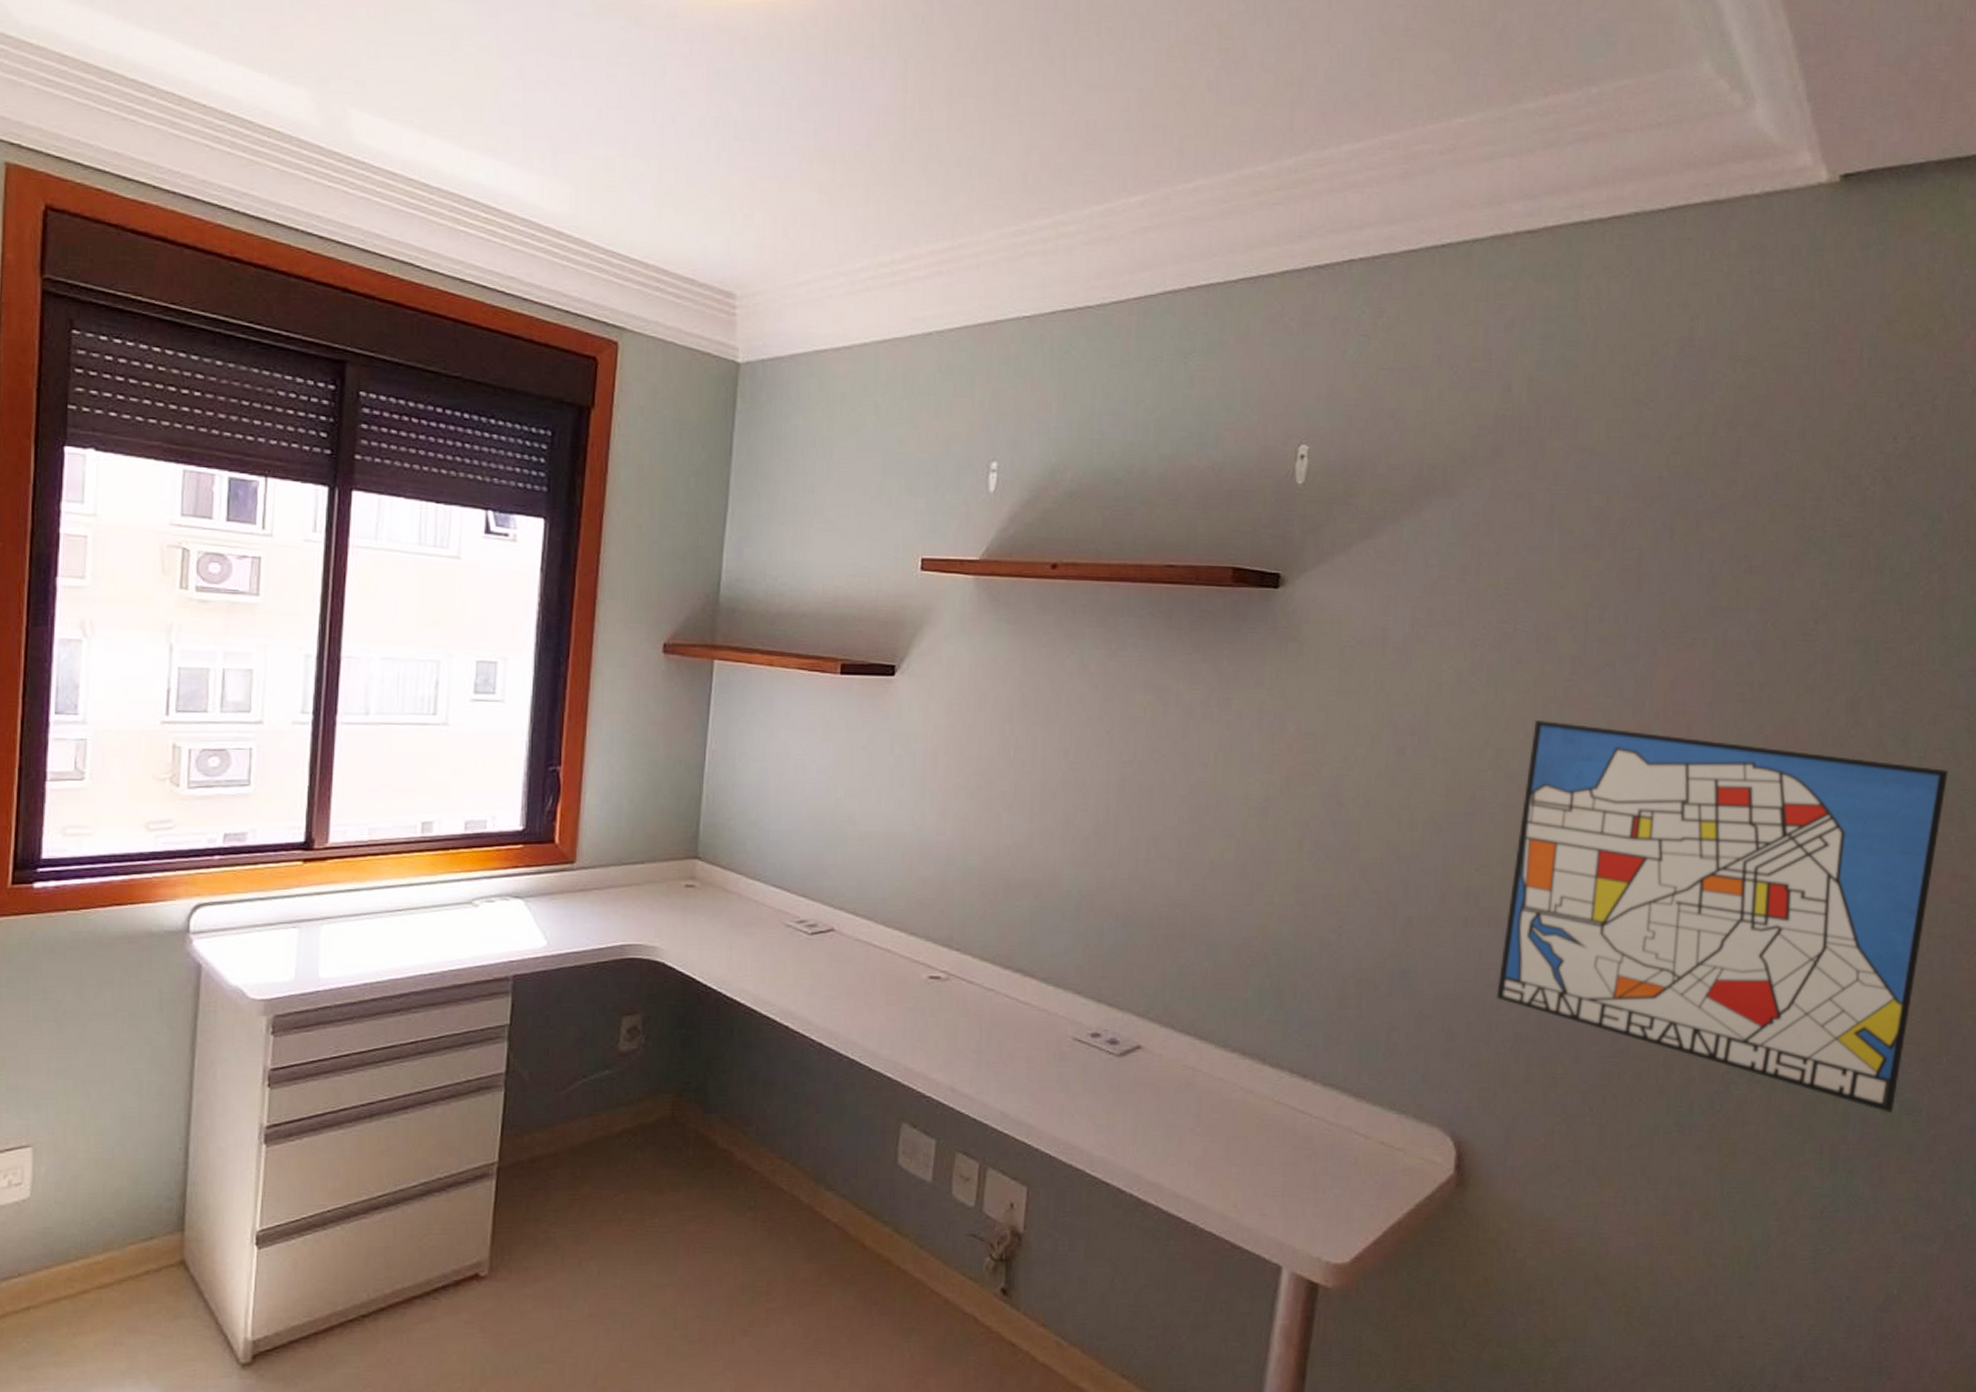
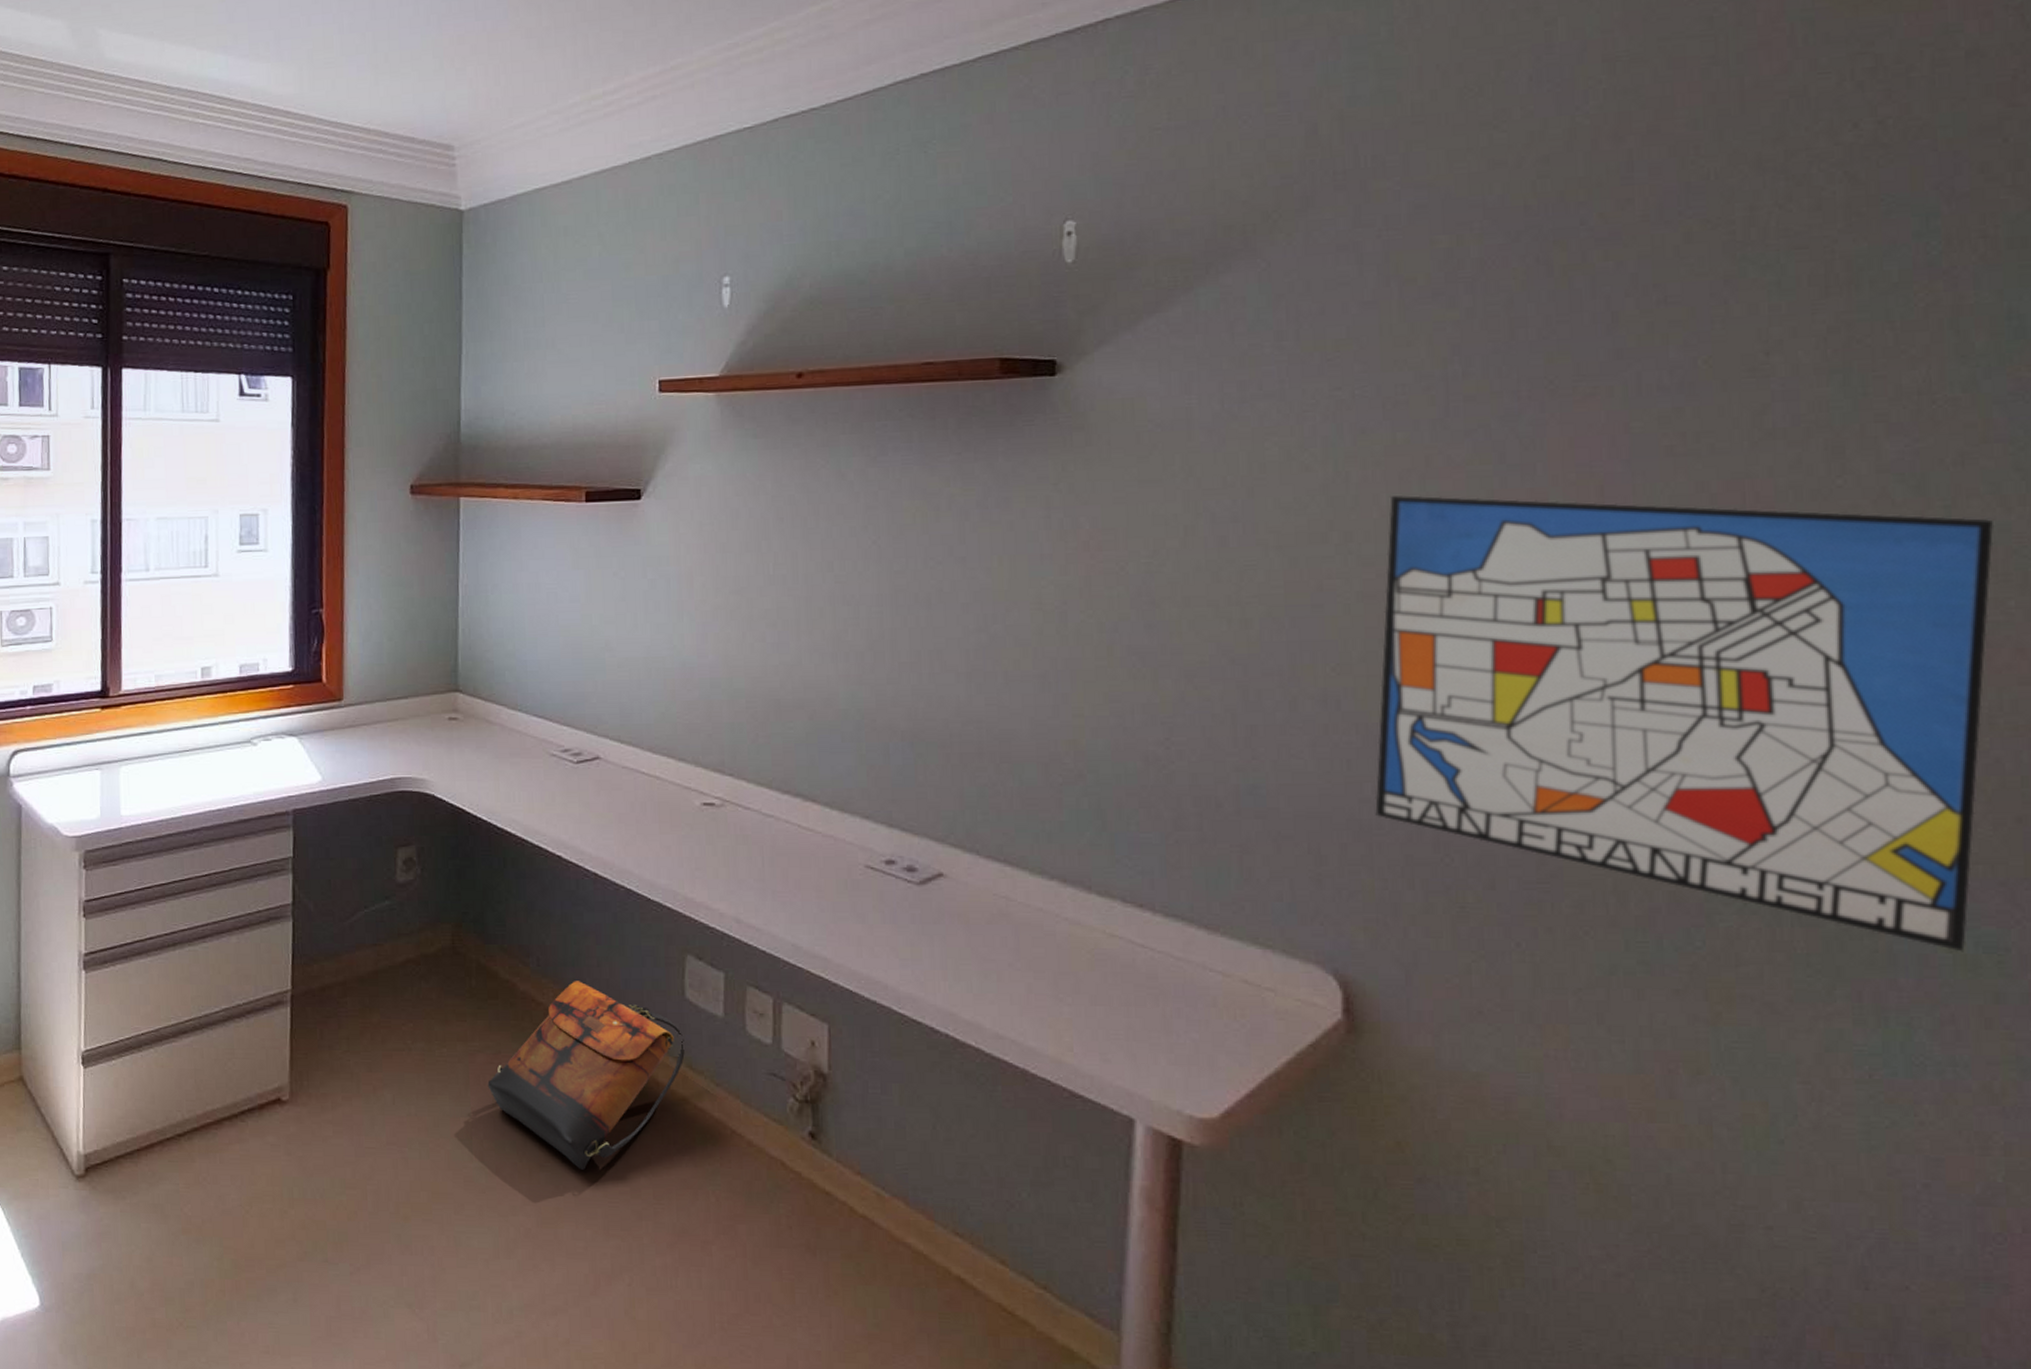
backpack: none [697,1149,893,1333] -> present [487,981,685,1170]

